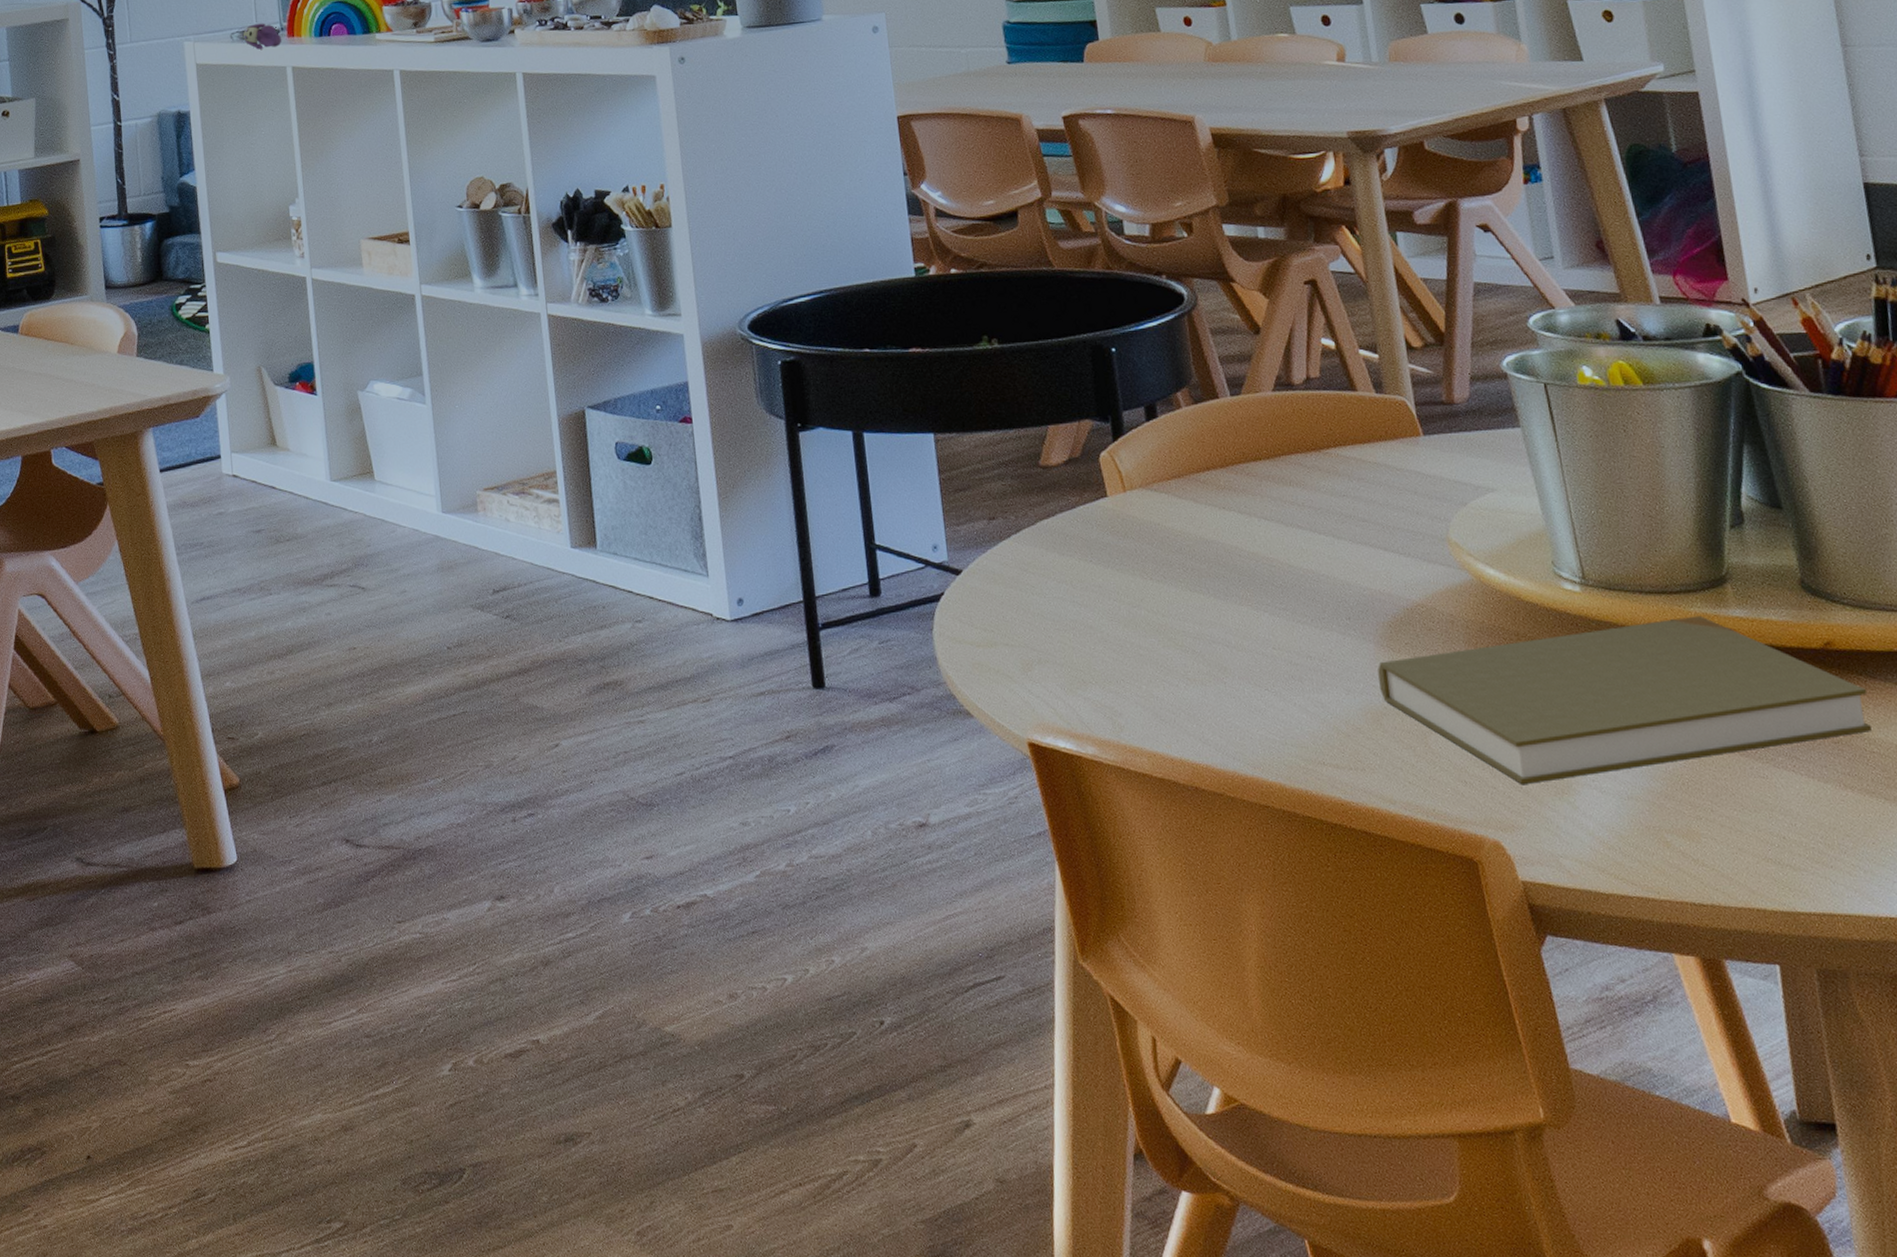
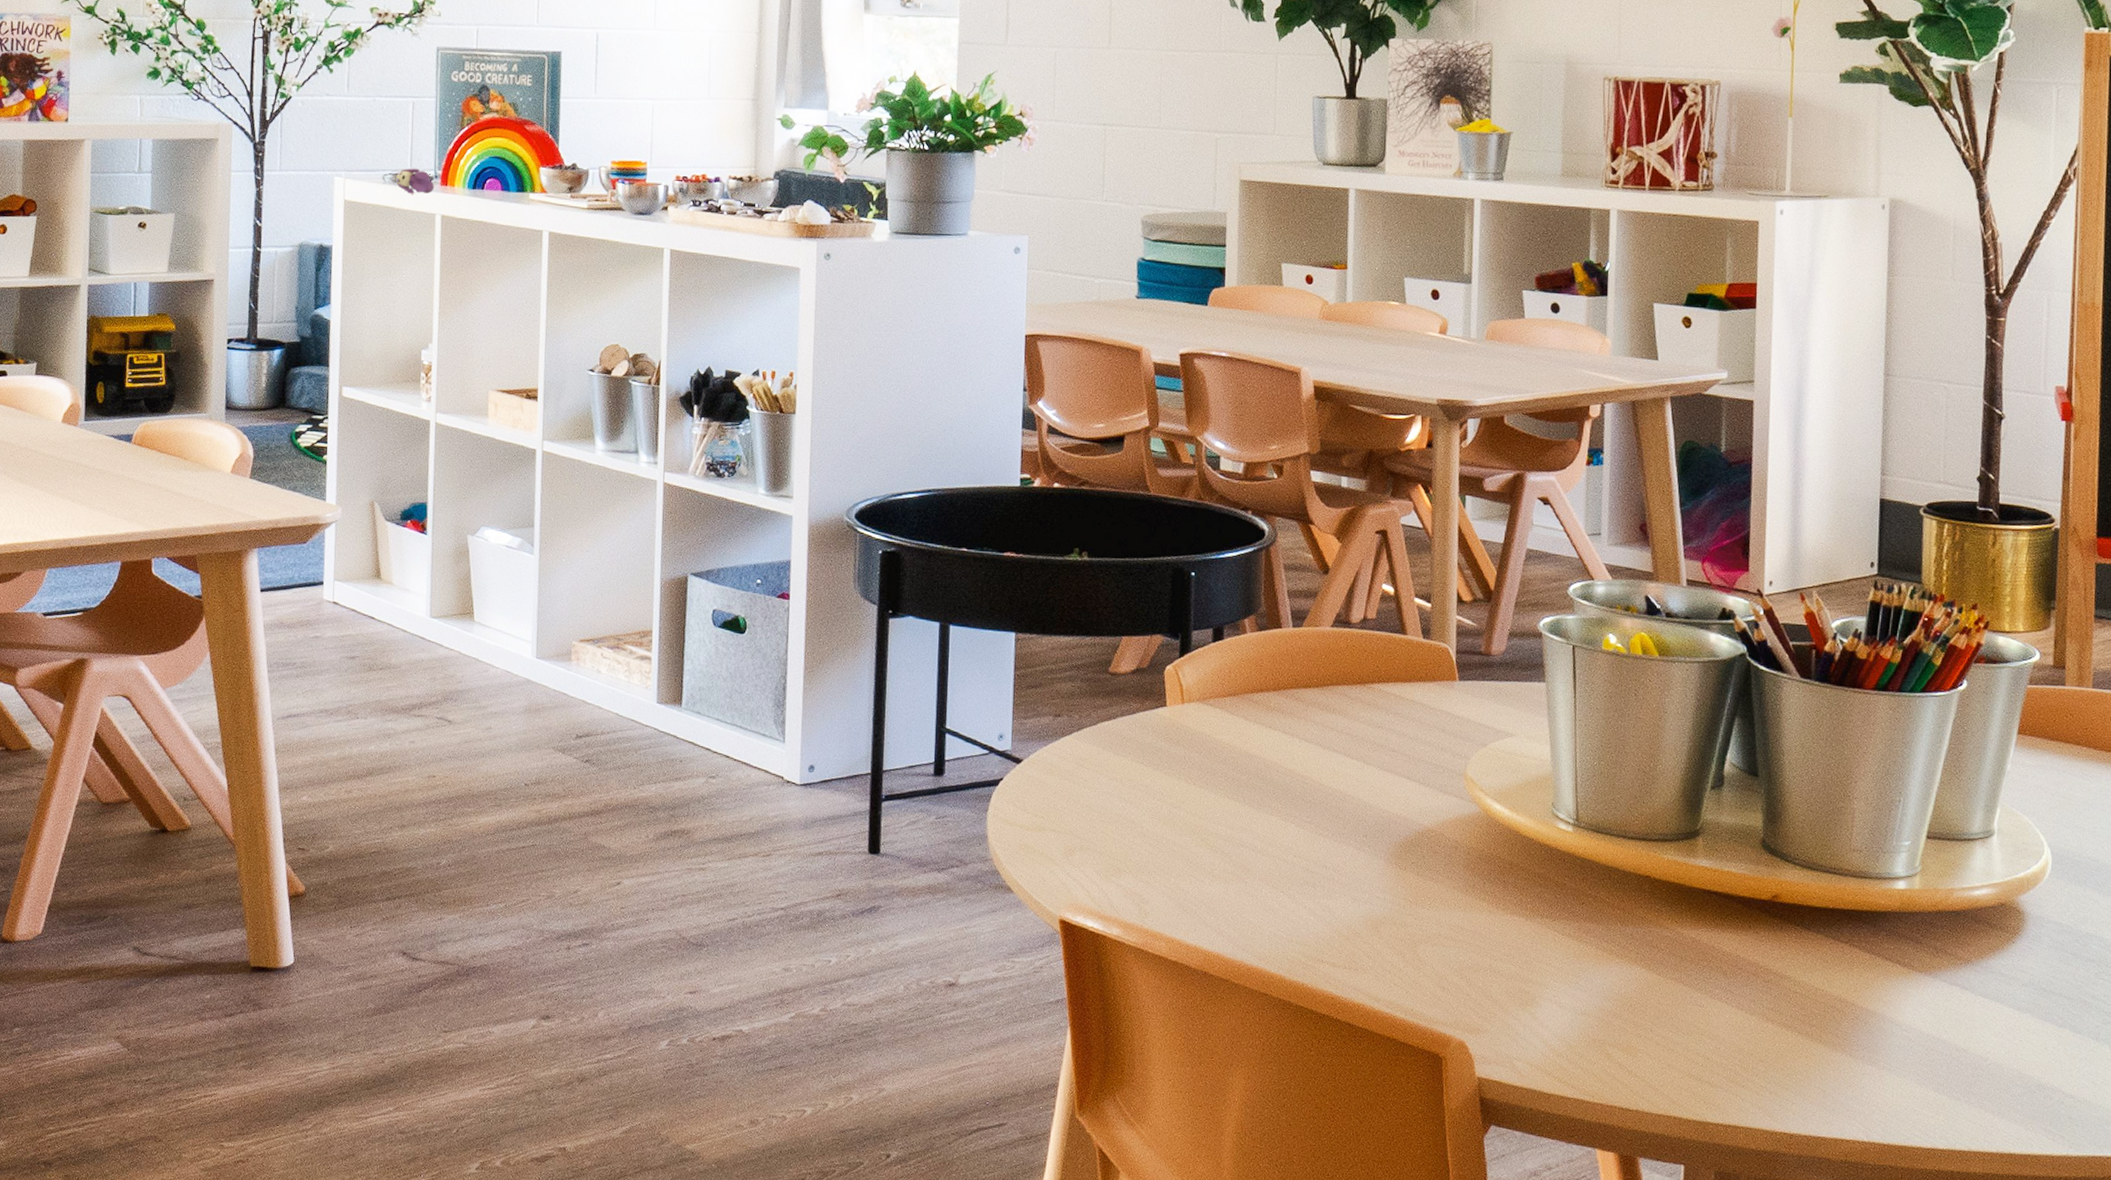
book: present [1377,615,1872,784] -> none [1383,862,1801,994]

